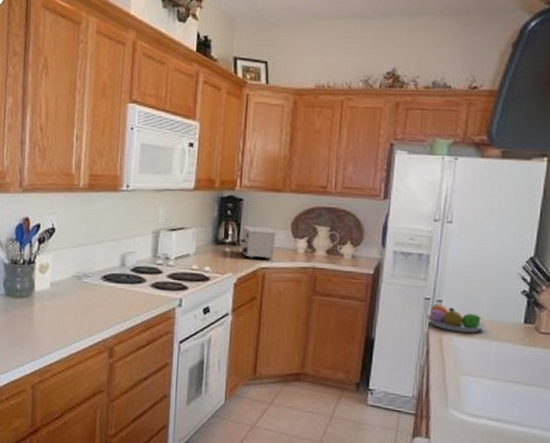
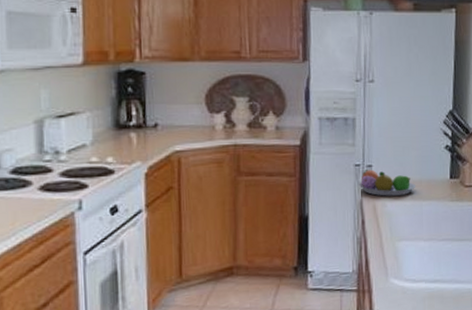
toaster: present [240,226,276,260] -> none [146,104,189,142]

